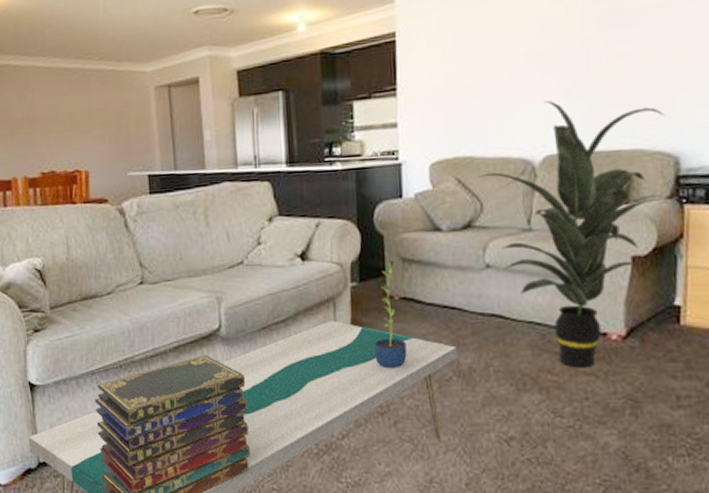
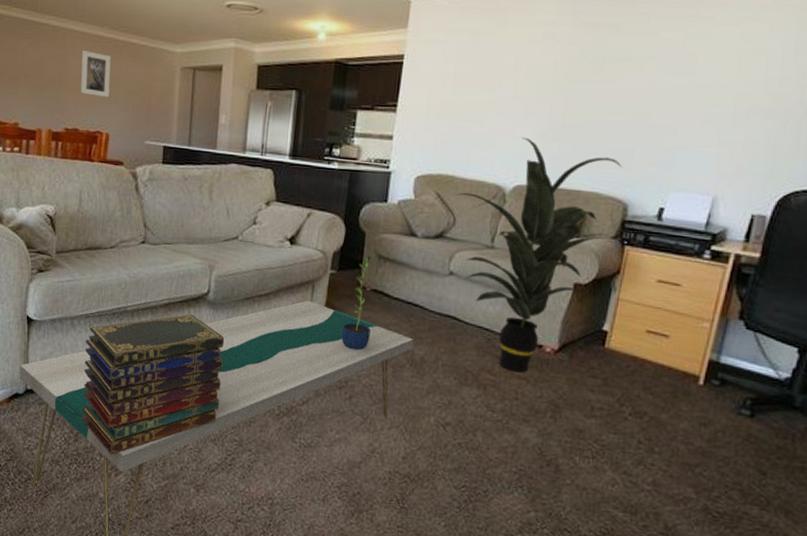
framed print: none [48,86,83,133] -> present [80,51,111,98]

